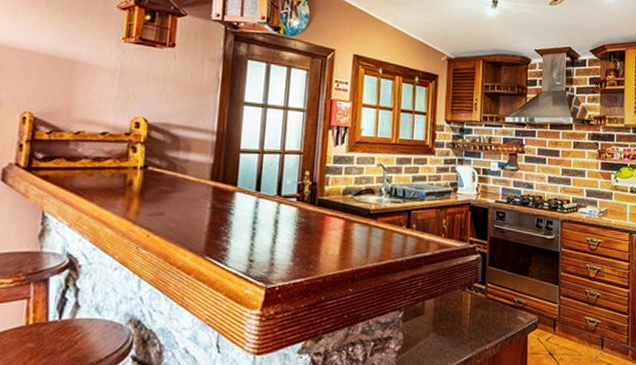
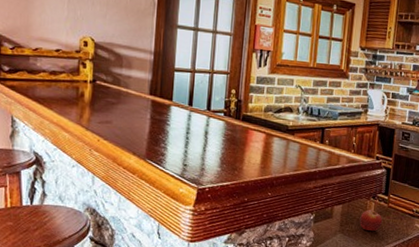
fruit: none [455,302,481,327] -> present [359,210,383,231]

